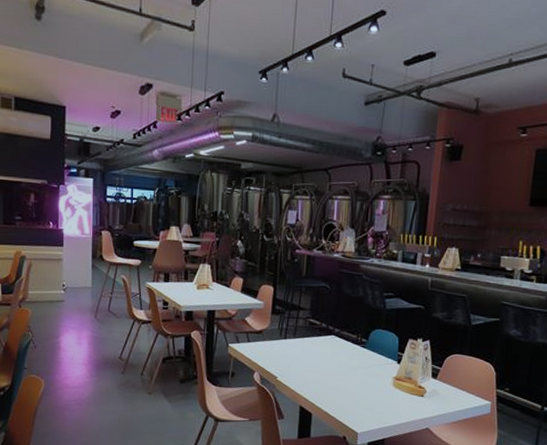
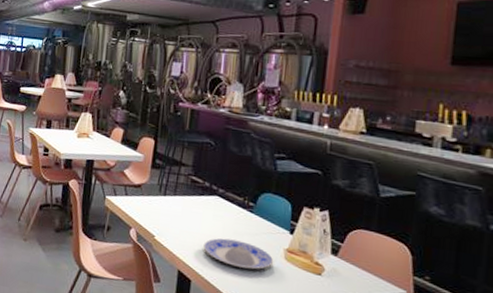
plate: none [322,373,384,398] -> present [203,238,274,270]

